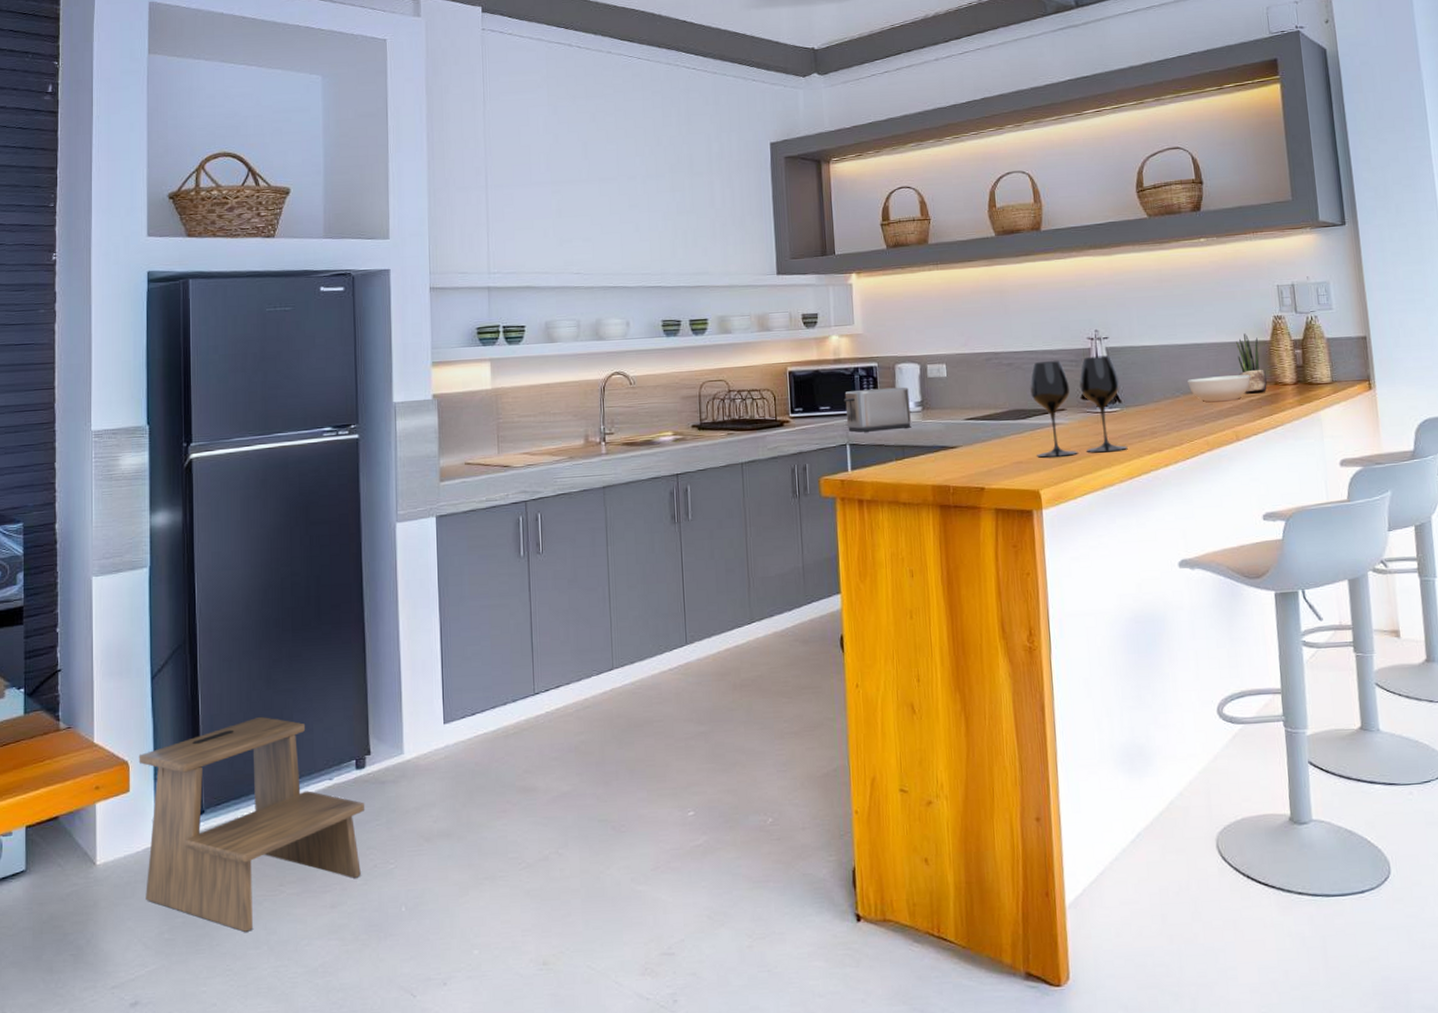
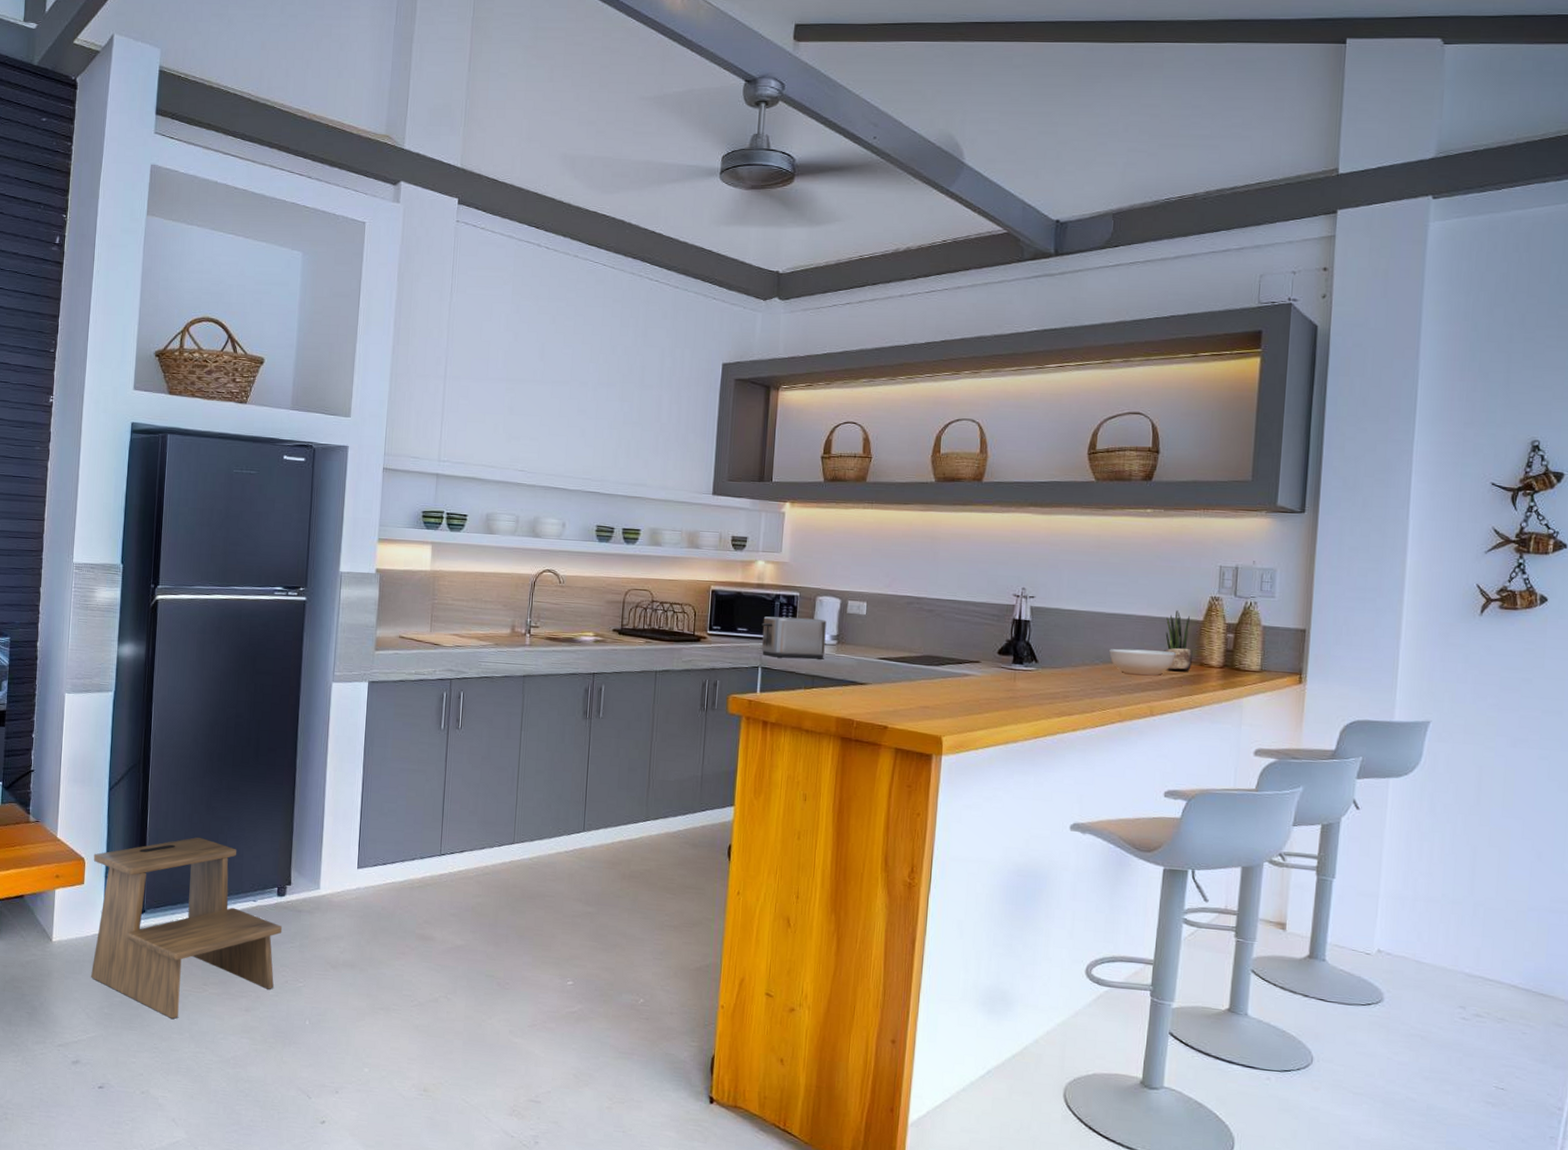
wine glass: present [1030,355,1128,458] -> none [944,612,1040,710]

